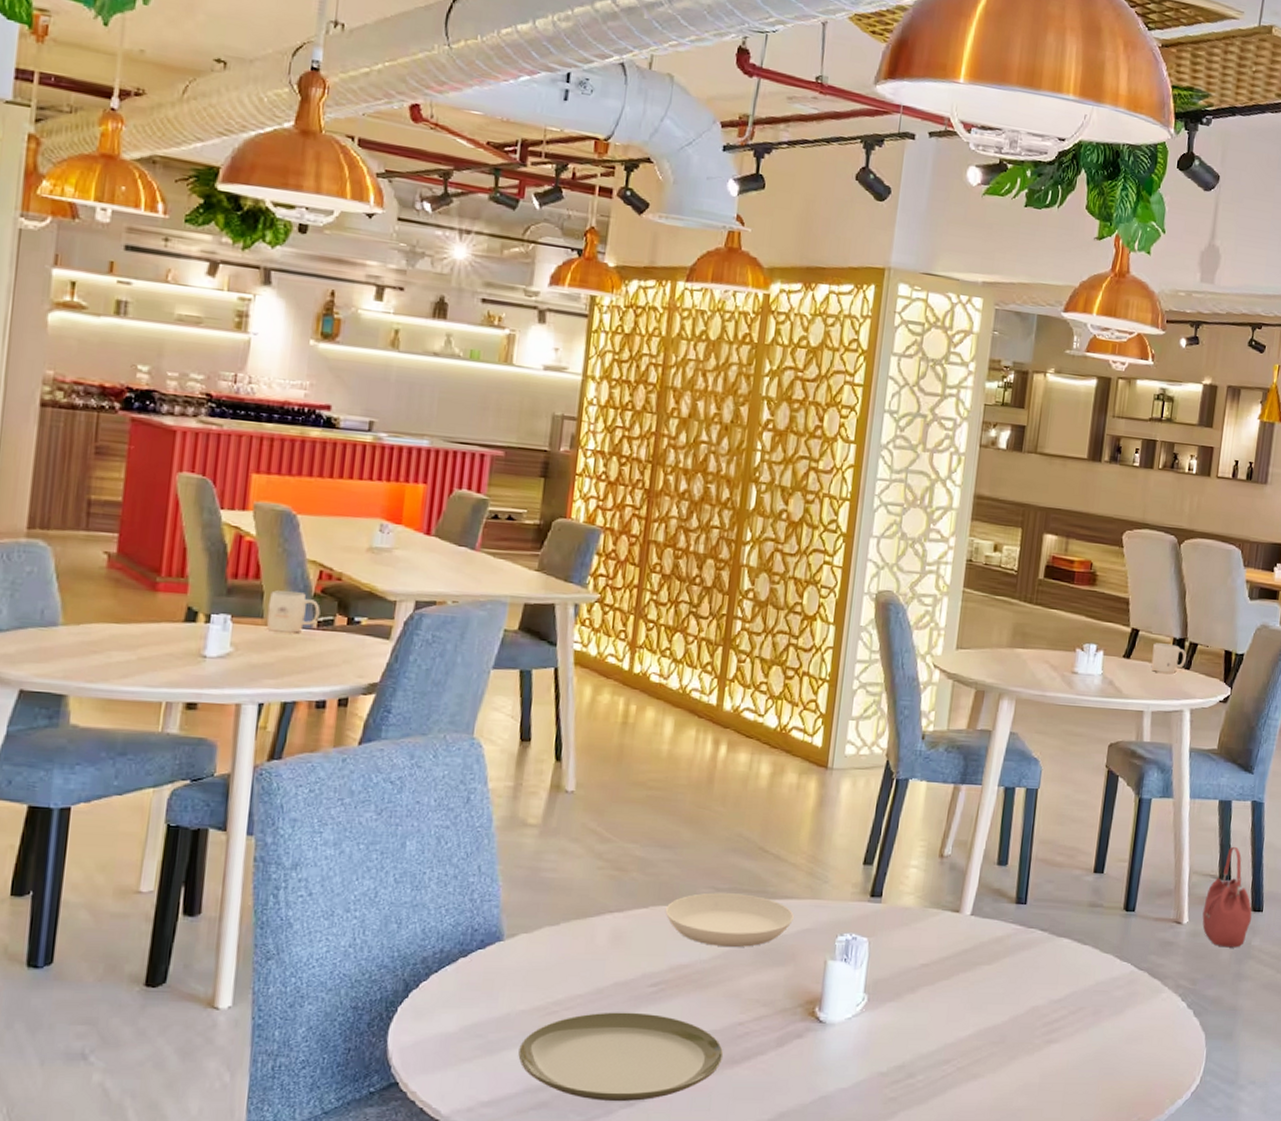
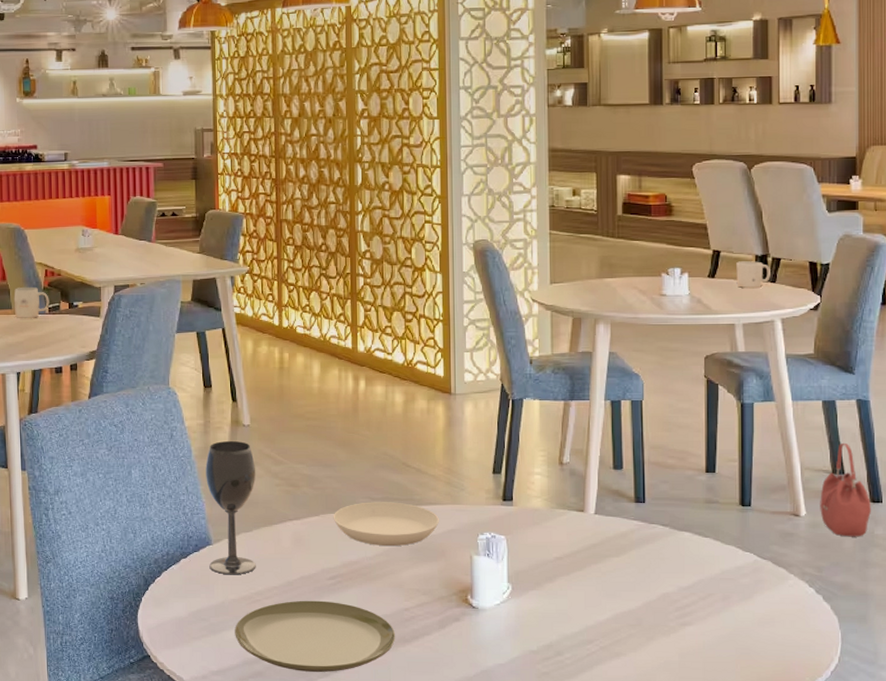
wine glass: none [496,810,575,980] -> present [206,441,256,575]

